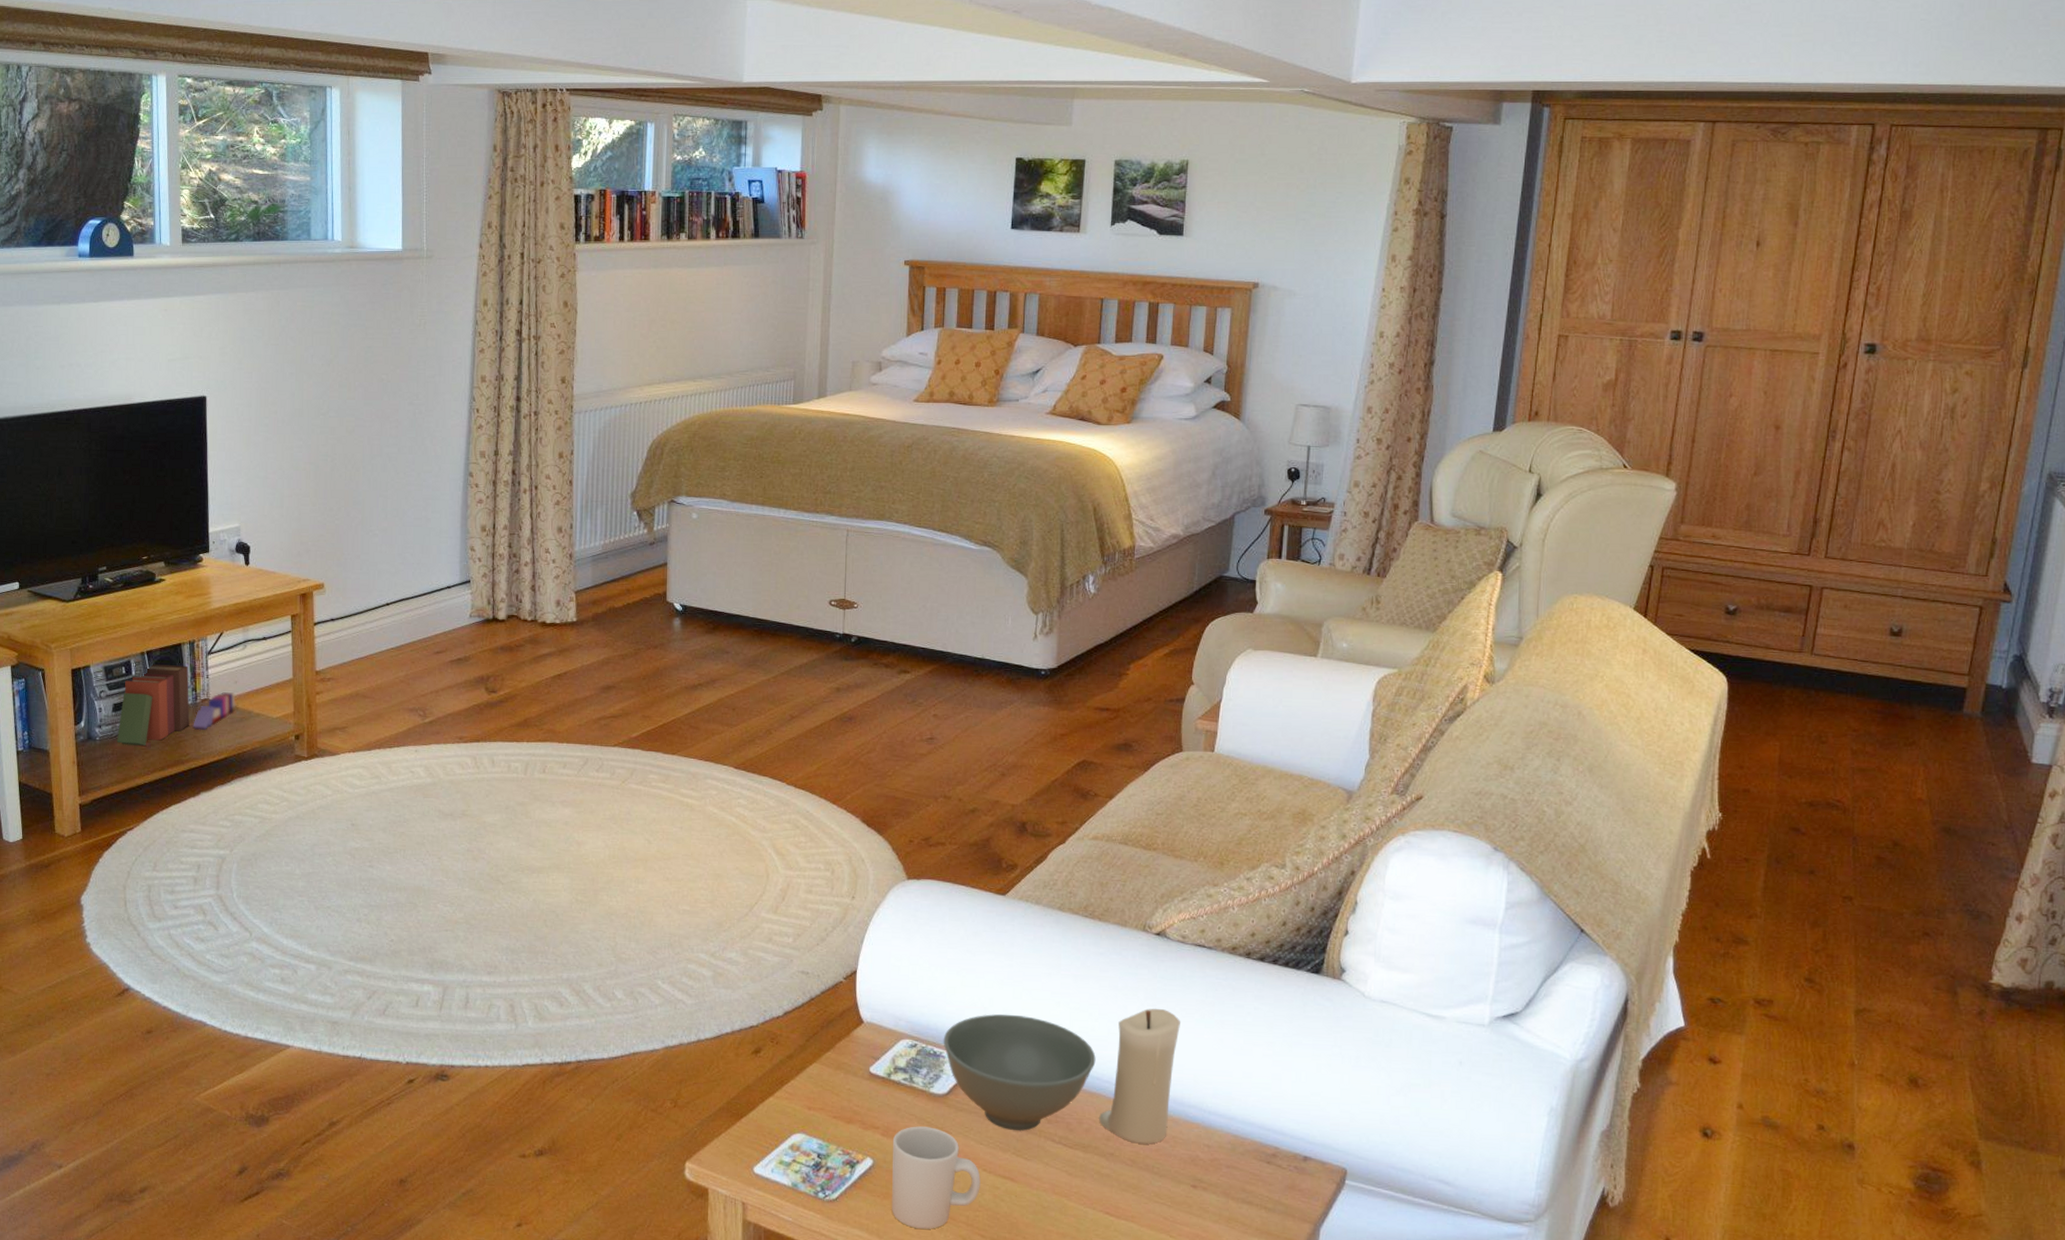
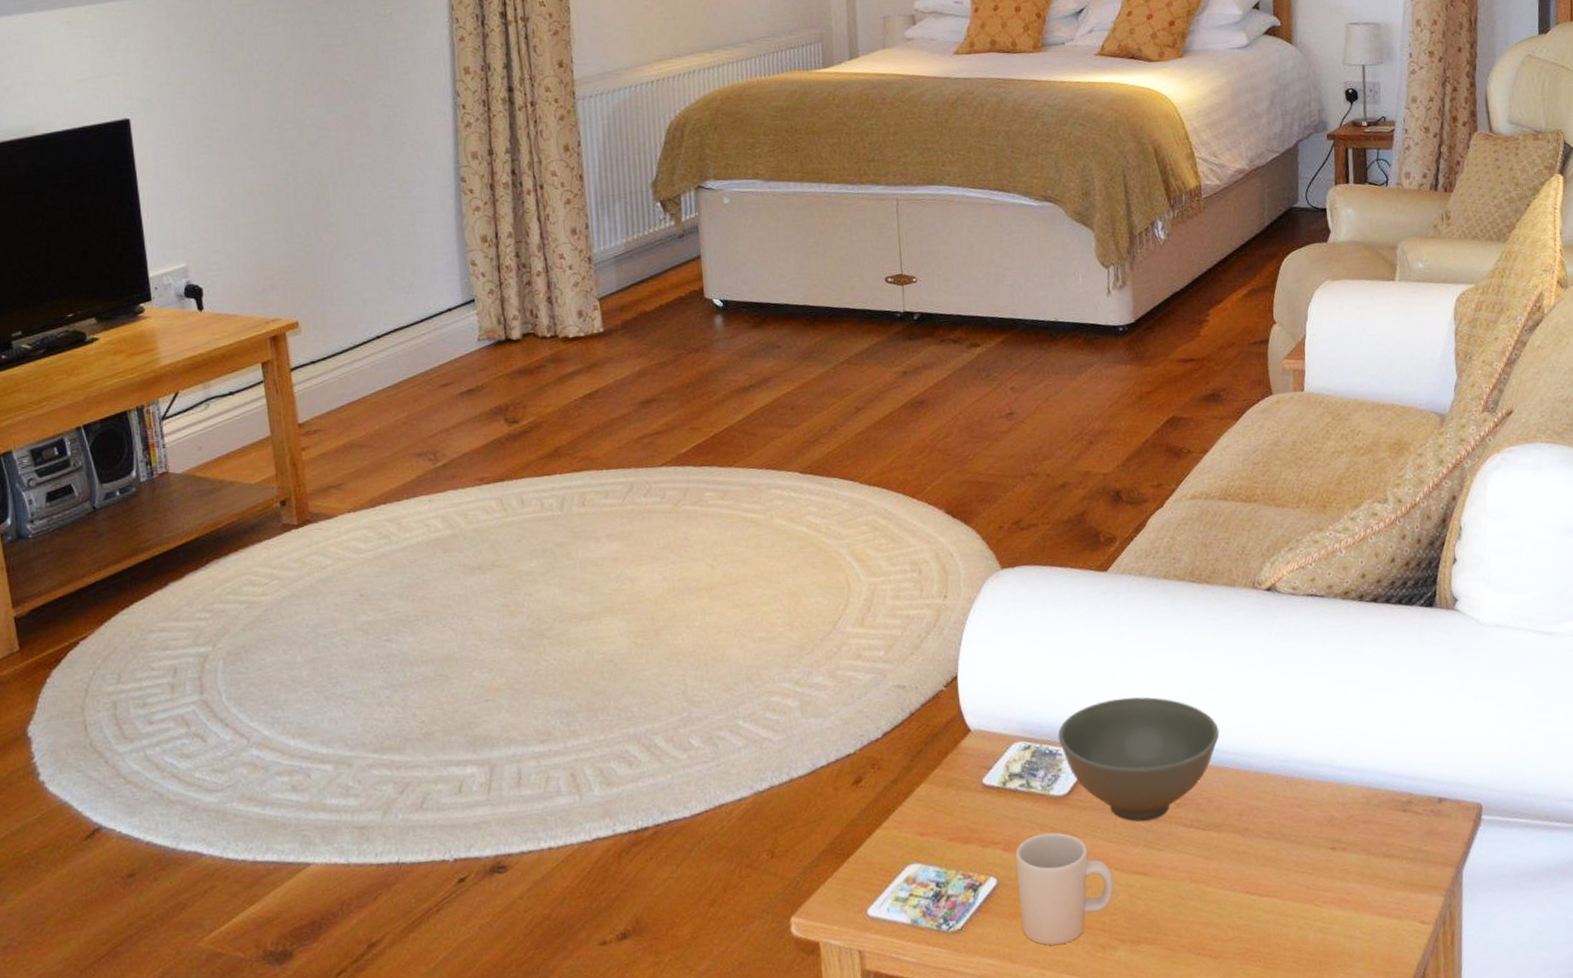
books: present [116,664,190,746] -> none [55,436,147,540]
books: present [193,692,237,731] -> none [151,461,204,511]
candle: present [1099,1008,1180,1144] -> none [1229,667,1301,814]

